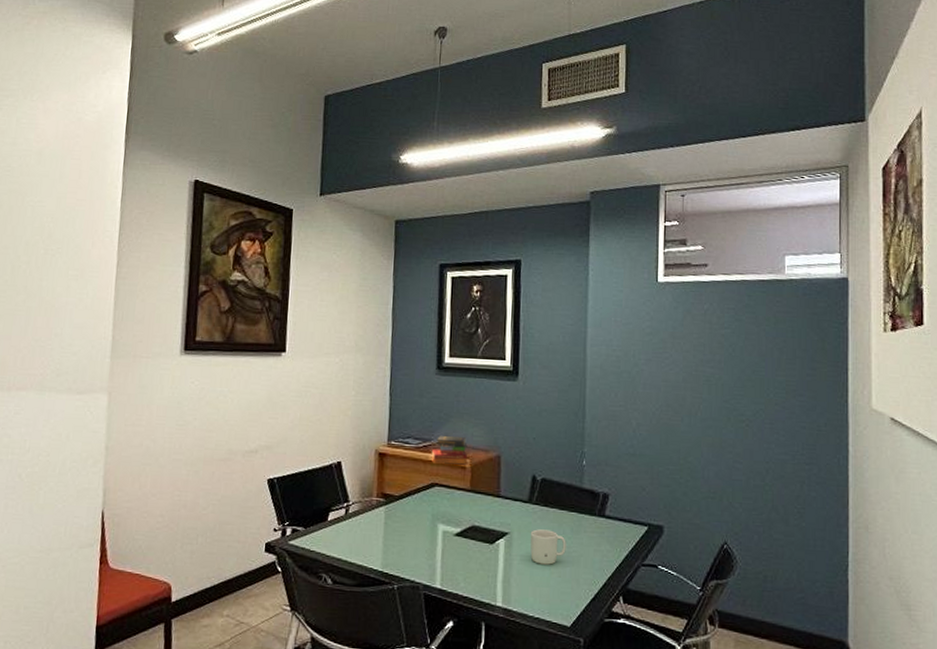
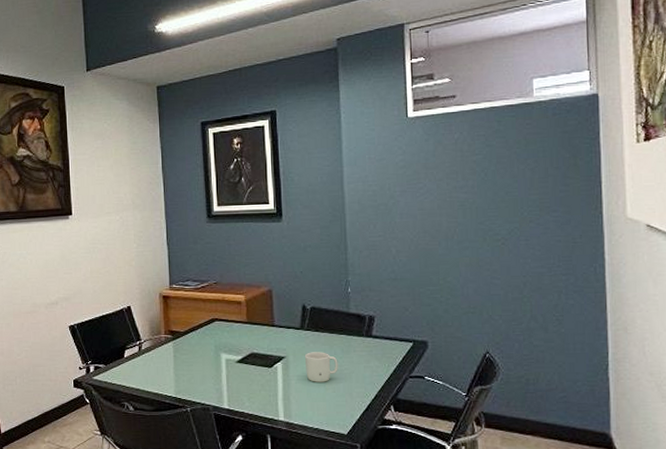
books: present [431,436,468,465] -> none [209,276,243,302]

